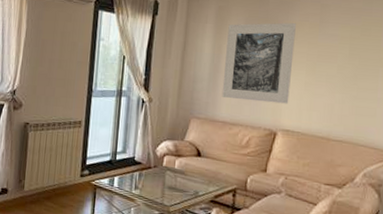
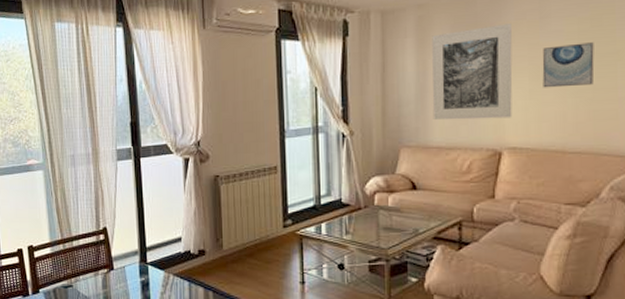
wall art: none [316,47,362,84] -> present [542,42,595,88]

